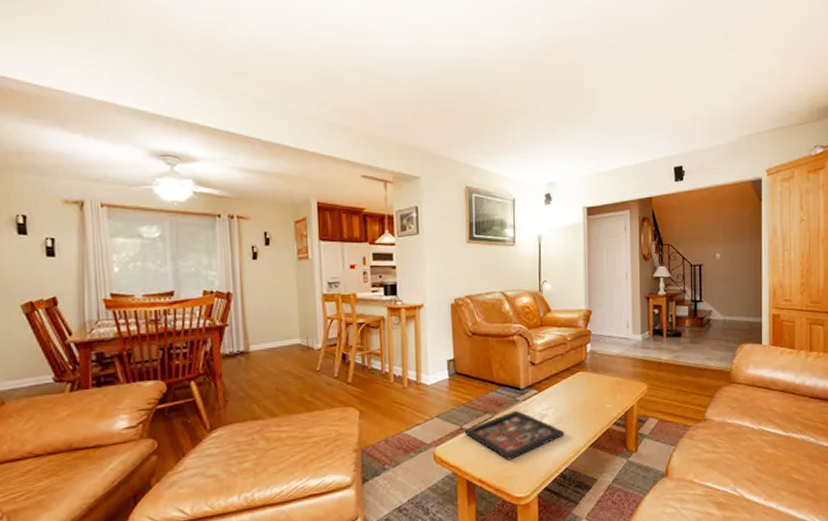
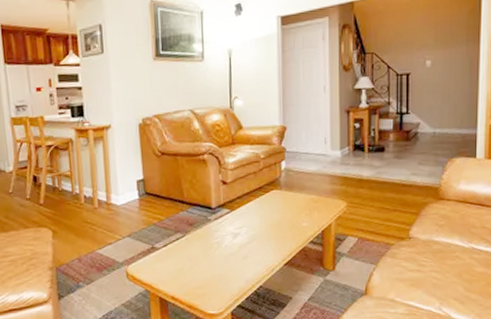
decorative tray: present [464,410,565,460] -> none [156,229,258,278]

